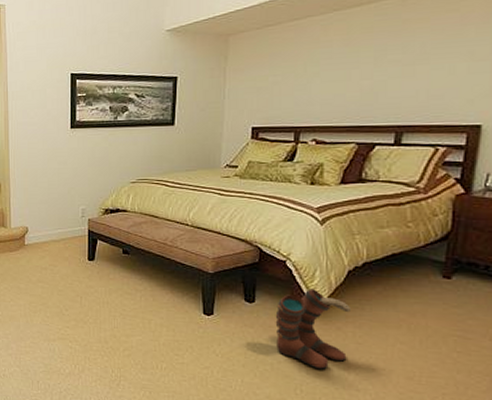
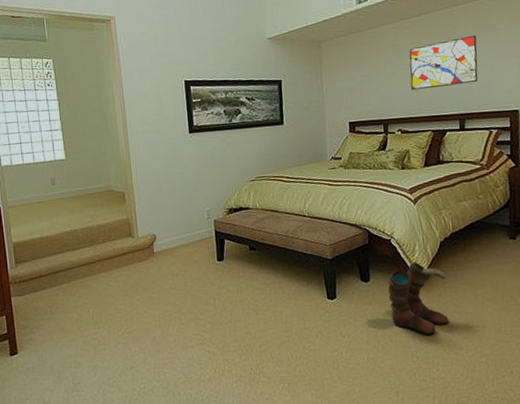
wall art: none [336,30,436,95] -> present [409,35,478,91]

